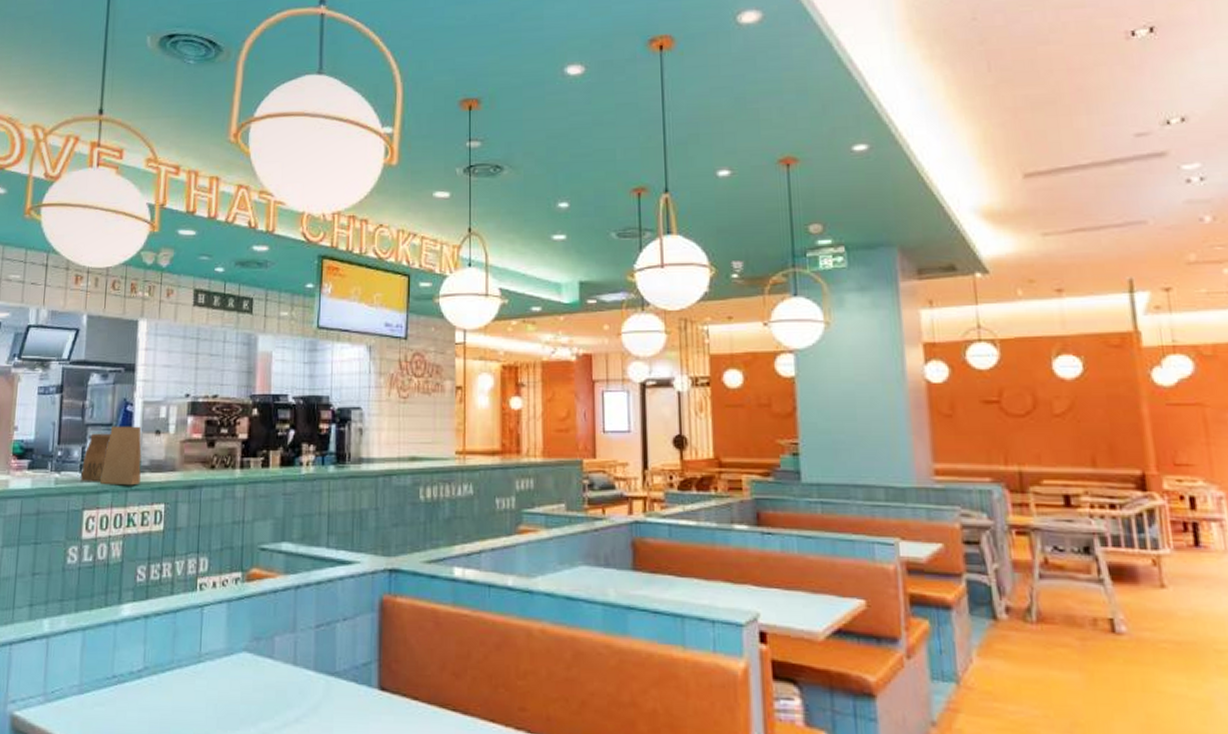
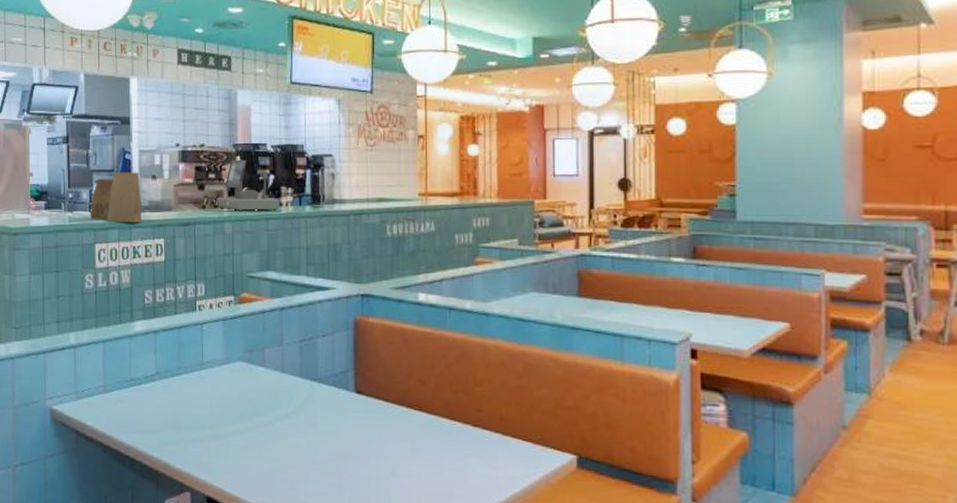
cash register: none [229,413,300,473] -> present [217,160,280,212]

